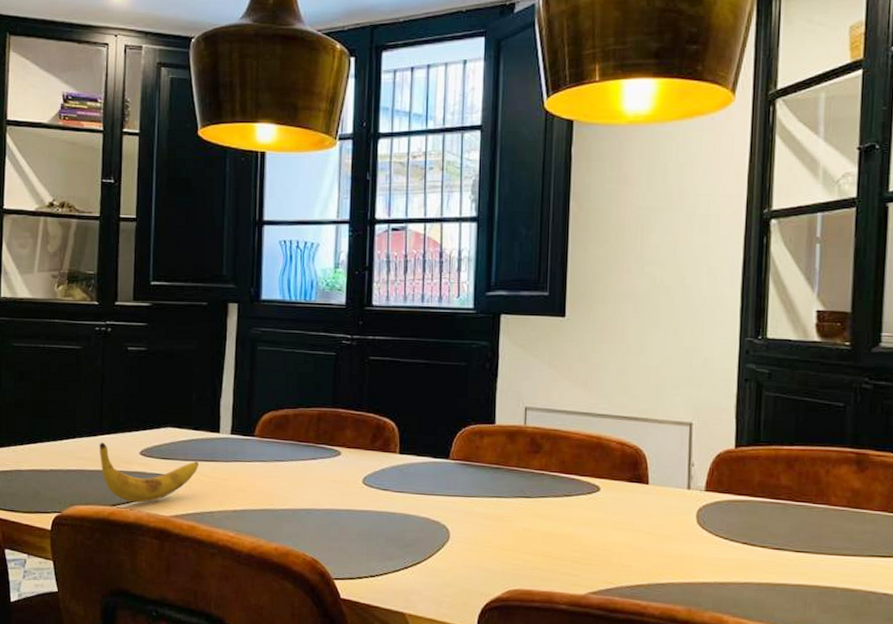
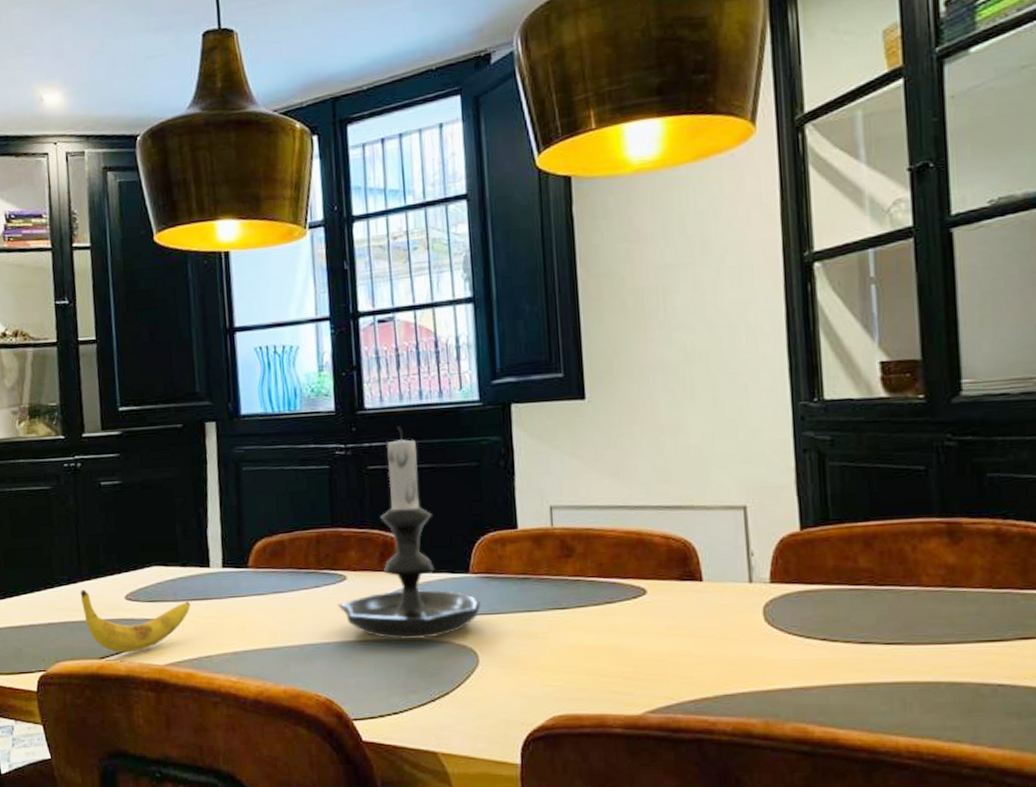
candle holder: none [330,324,456,514] -> present [337,426,481,640]

